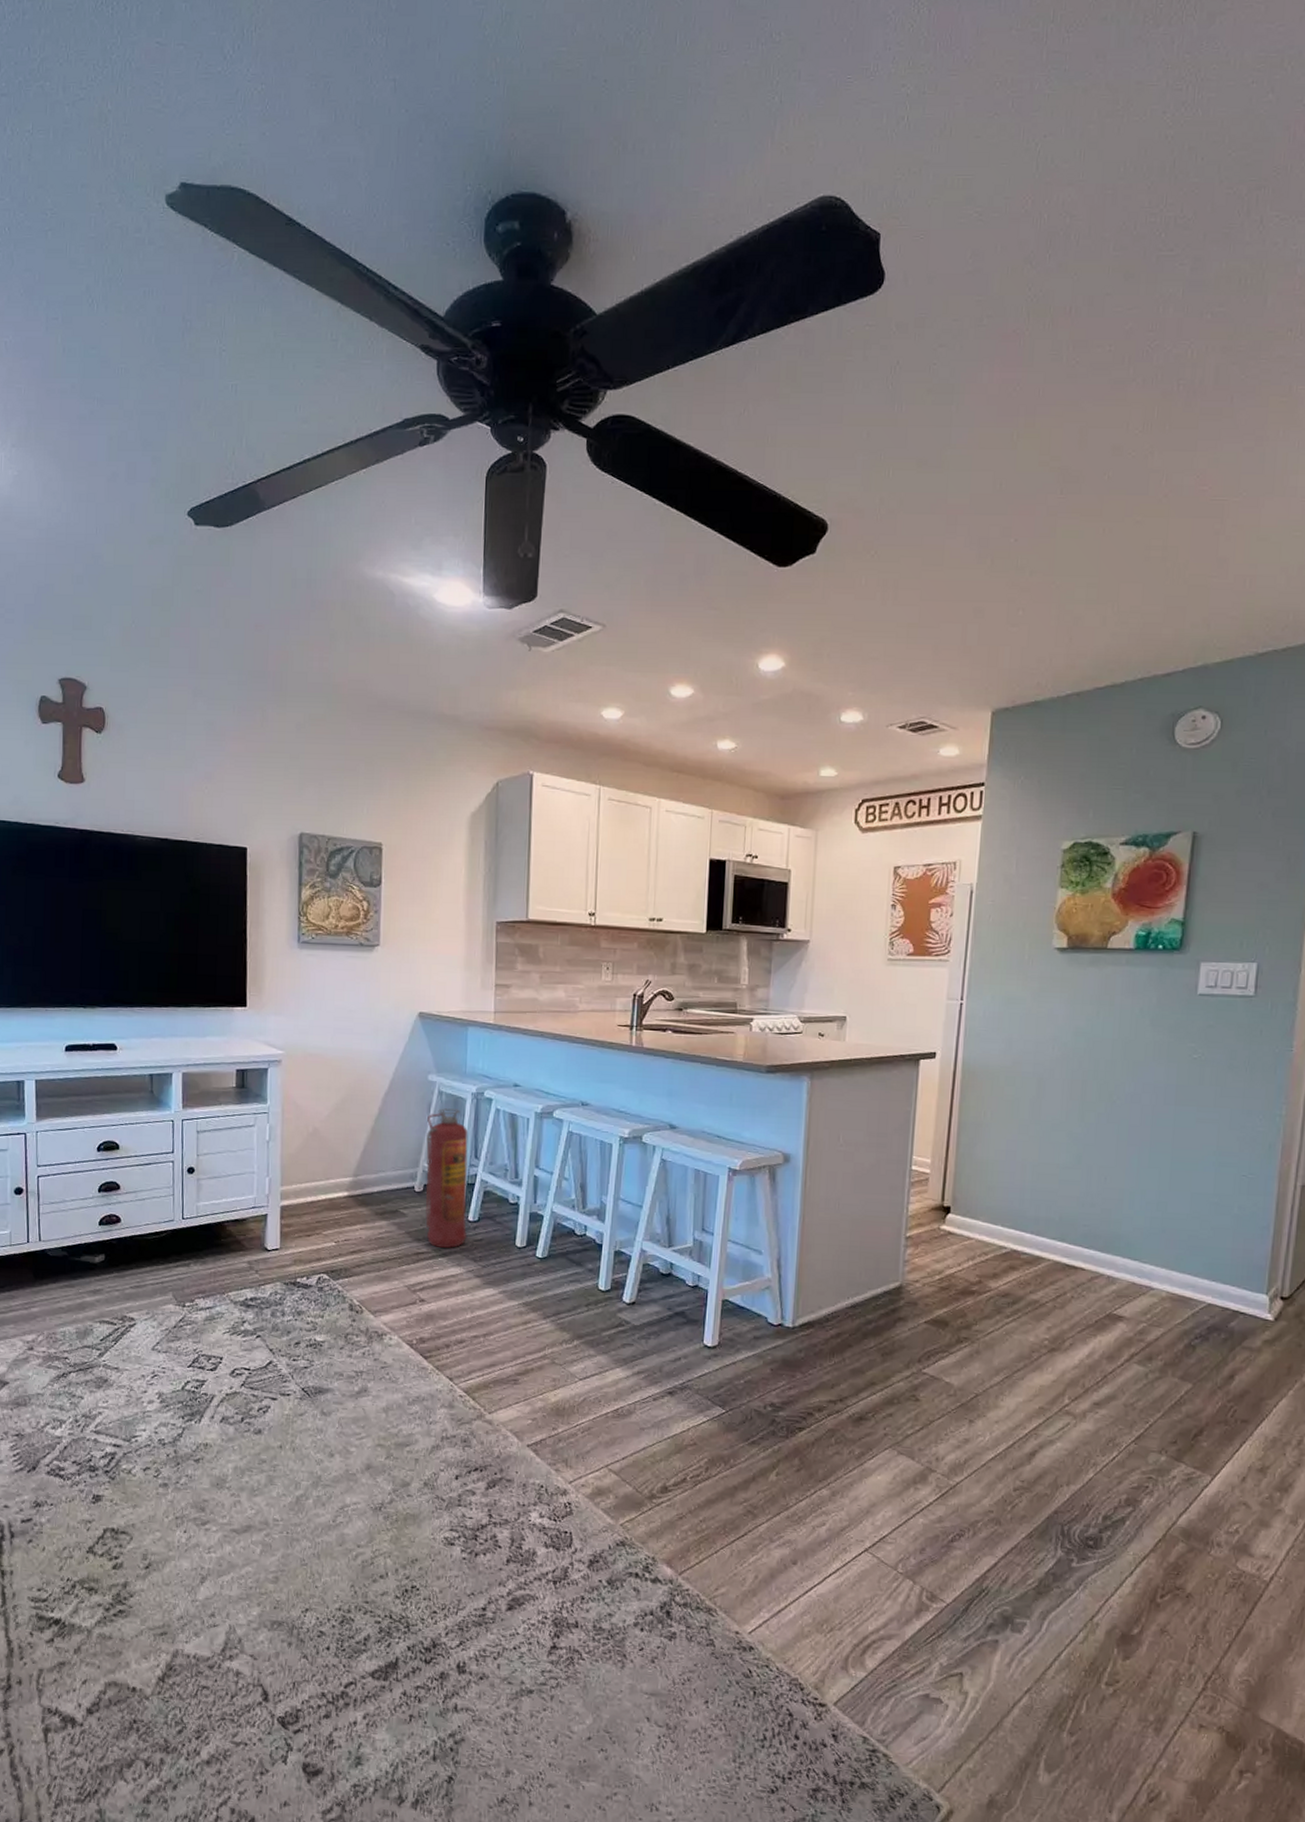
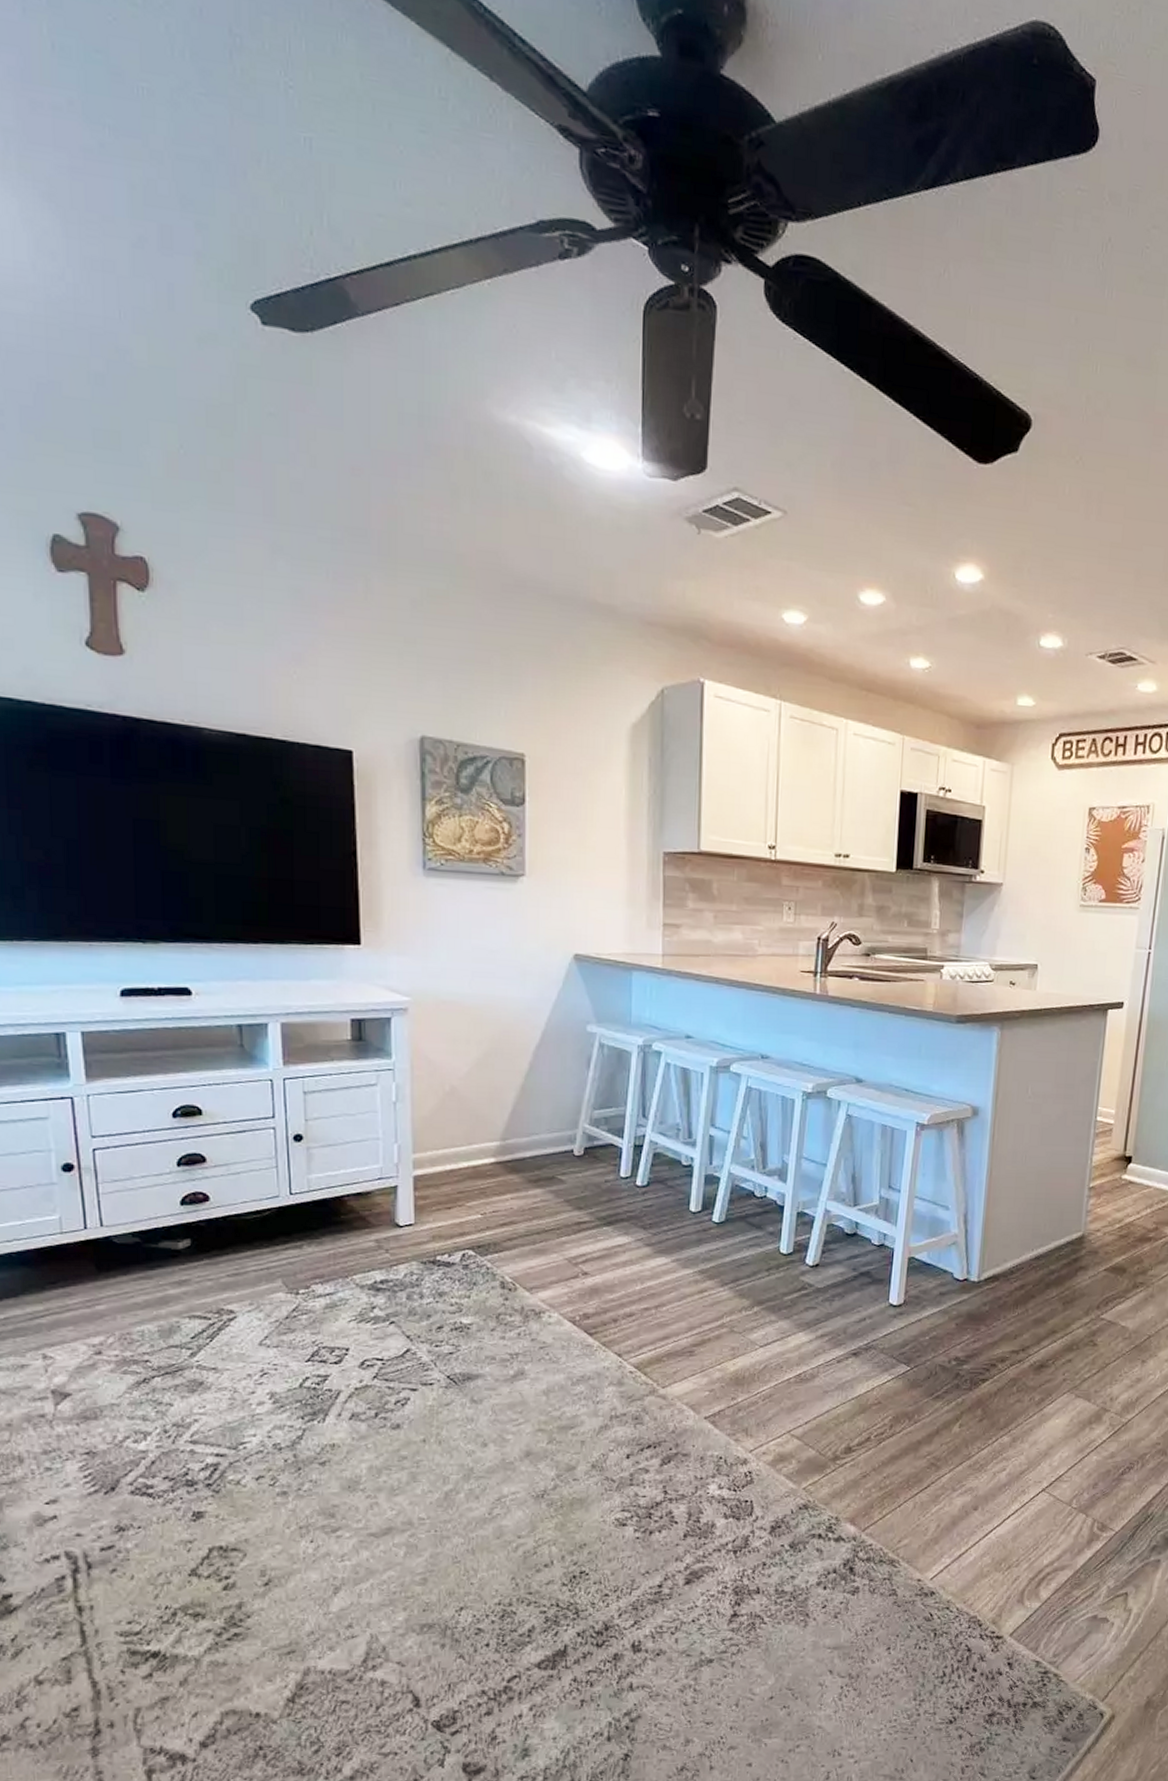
fire extinguisher: present [425,1108,468,1248] -> none [586,1062,635,1216]

